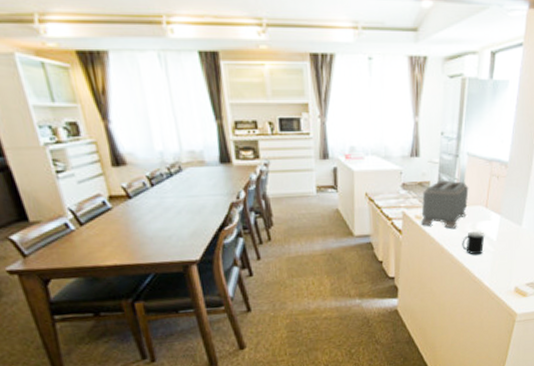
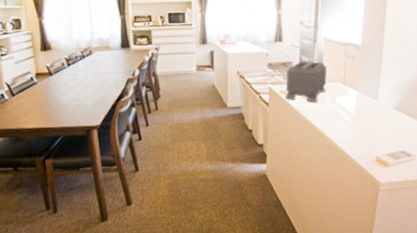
cup: present [462,231,485,255] -> none [323,104,344,126]

